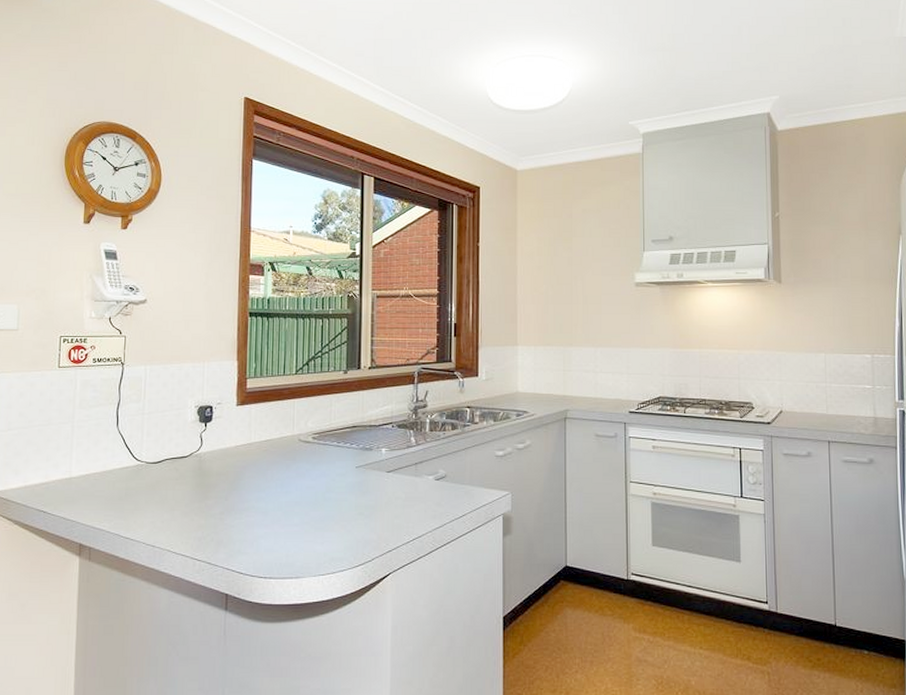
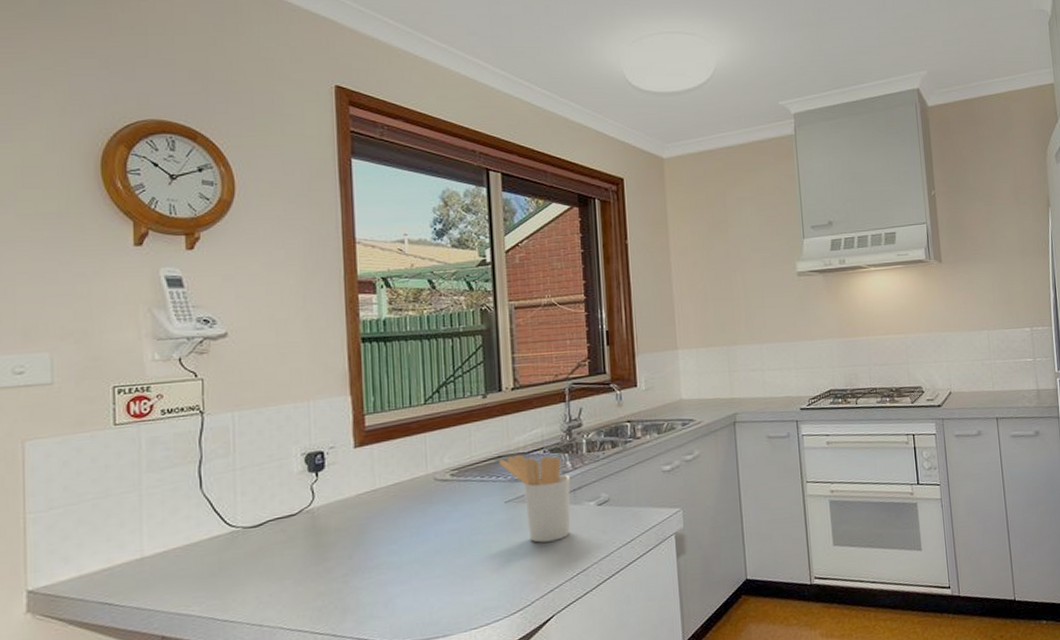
utensil holder: none [354,426,413,507] -> present [499,454,571,543]

